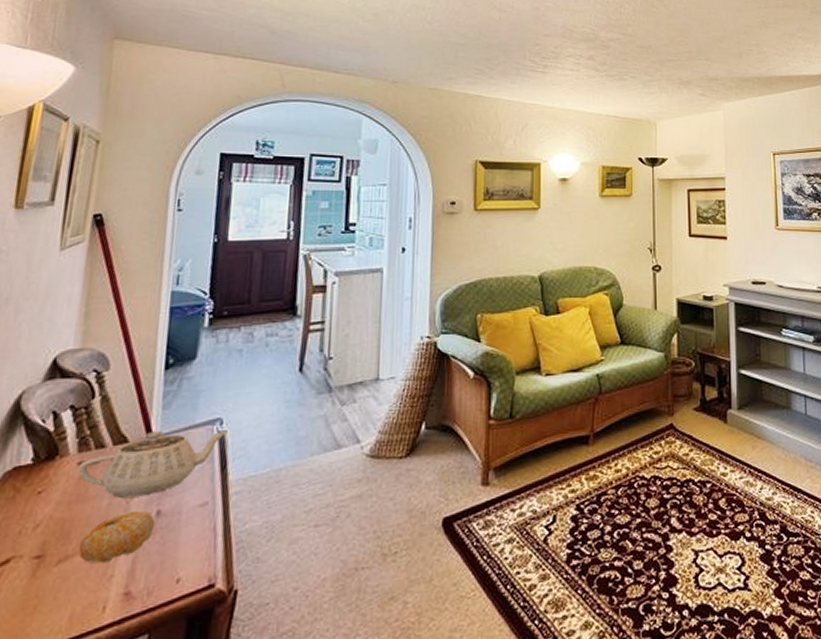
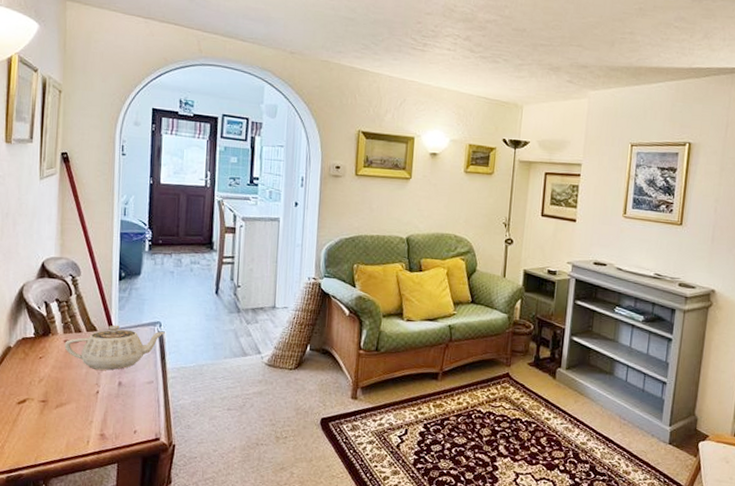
fruit: present [78,510,156,563] -> none [69,379,118,412]

